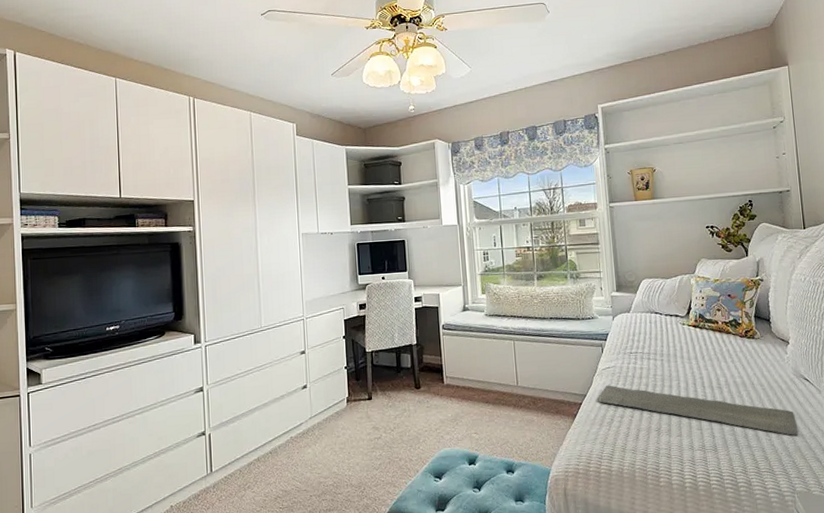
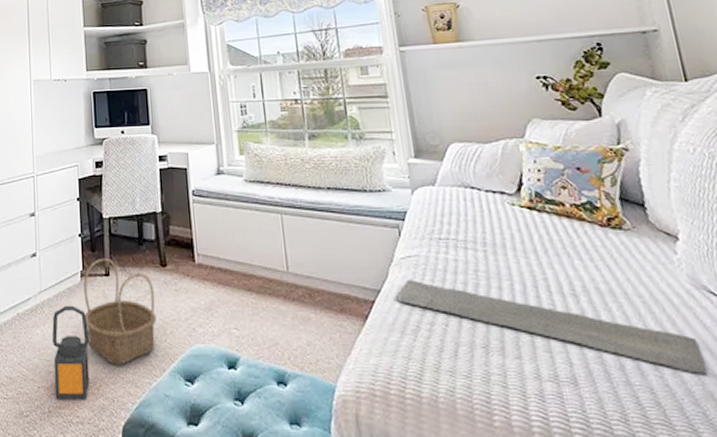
lantern: none [321,426,355,504] -> present [51,305,90,400]
basket: none [349,385,412,471] -> present [83,257,157,365]

